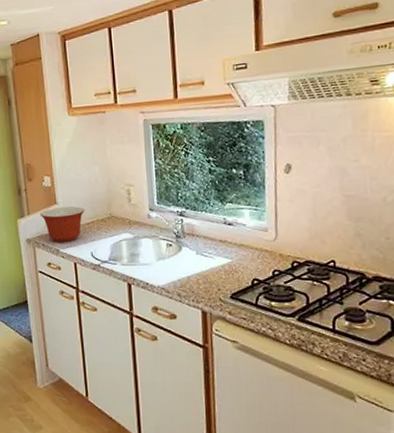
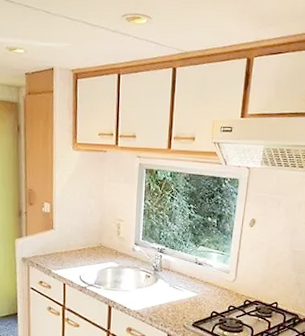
mixing bowl: present [39,206,85,242] -> none [36,232,78,264]

